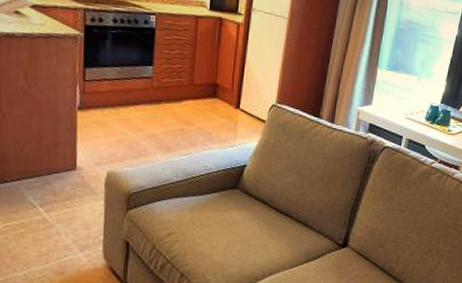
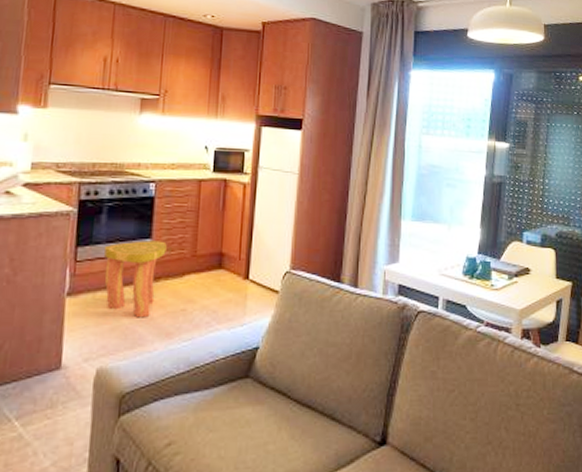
stool: none [110,67,167,134] -> present [104,240,167,318]

